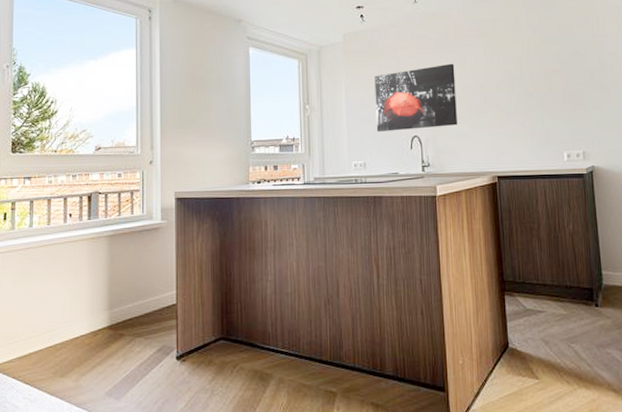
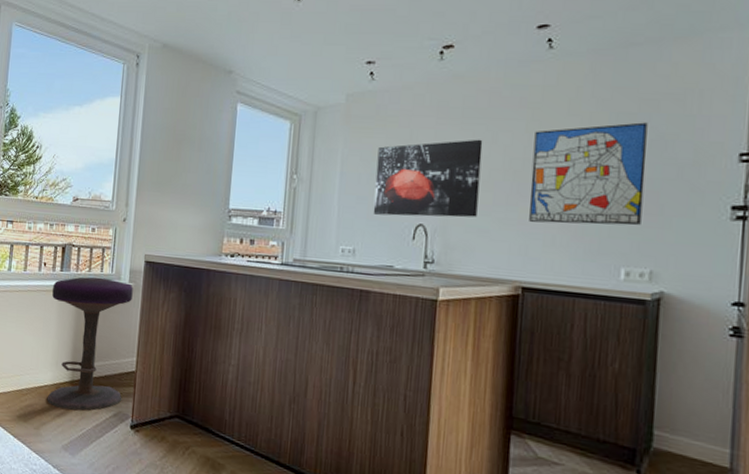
stool: none [81,220,166,355] -> present [47,277,133,411]
wall art: none [491,42,572,124] -> present [529,122,648,226]

